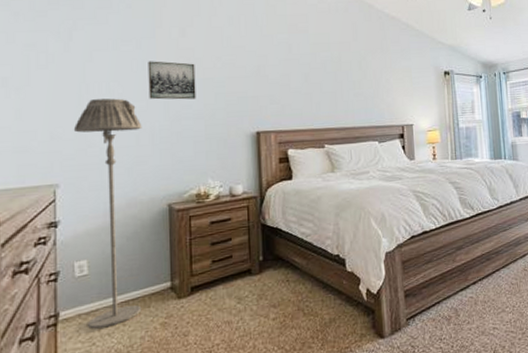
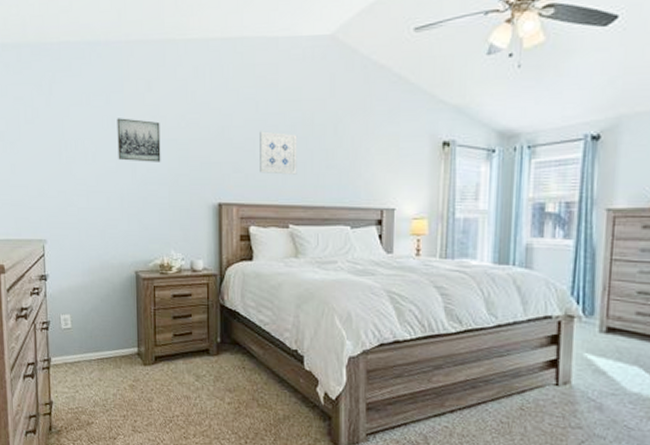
floor lamp: present [73,98,142,330] -> none [56,157,114,379]
wall art: none [294,68,329,103] -> present [260,131,297,175]

